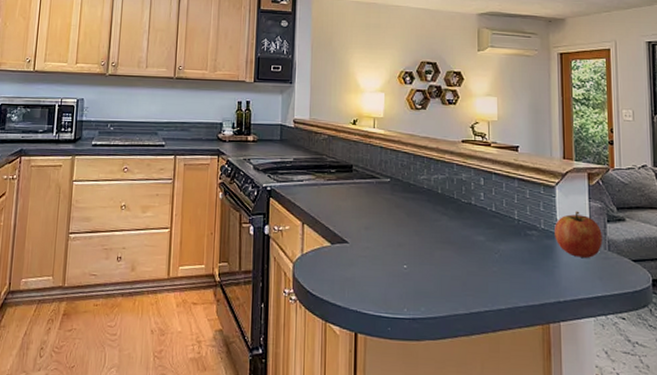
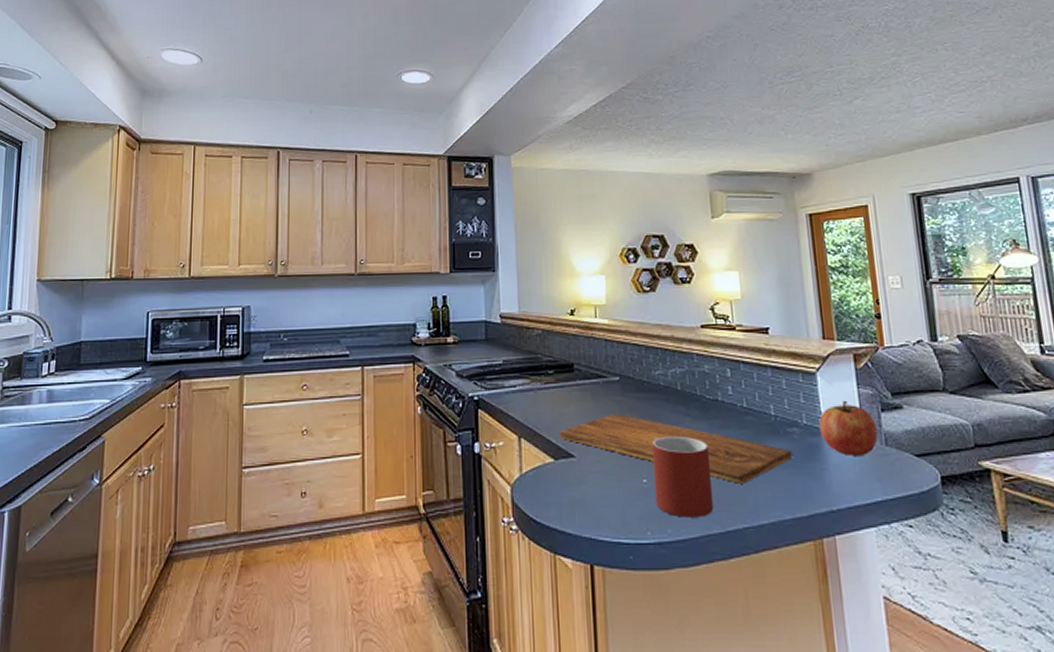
cutting board: none [337,209,530,274] -> present [560,414,792,484]
mug: none [413,230,461,300] -> present [652,435,714,518]

